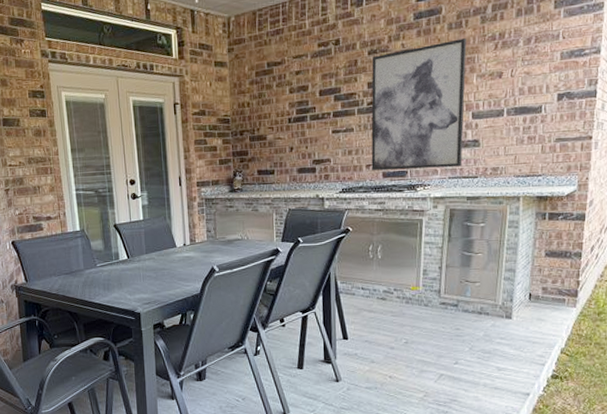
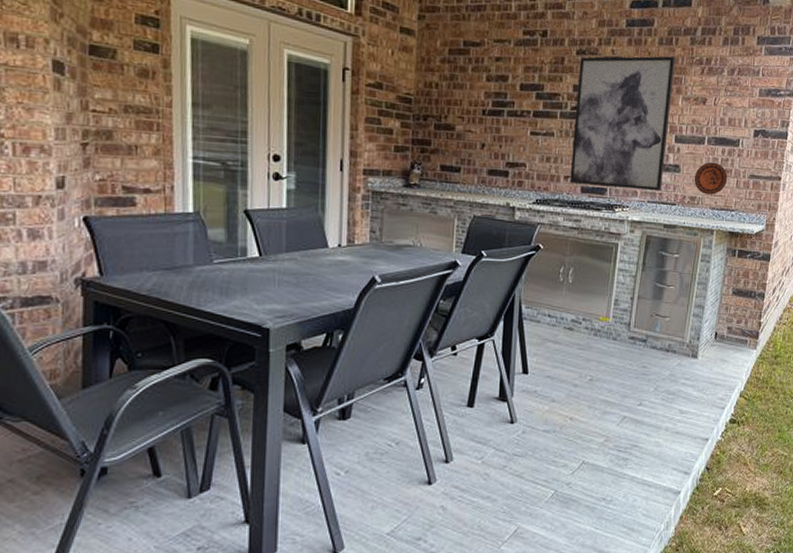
decorative plate: none [495,131,531,164] -> present [694,162,728,195]

